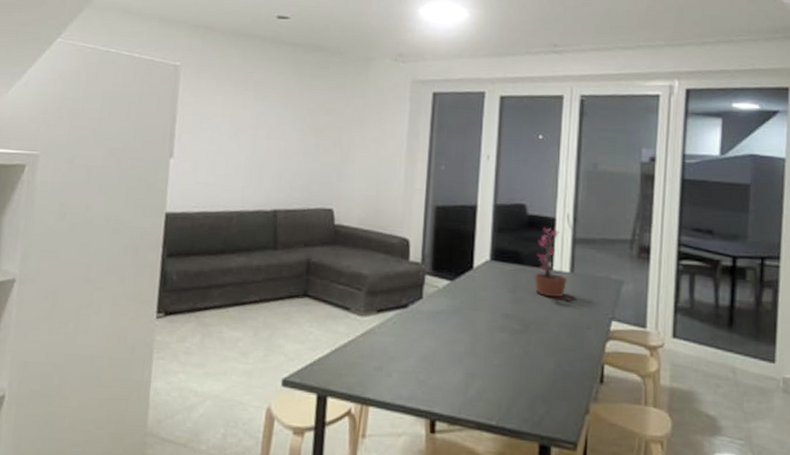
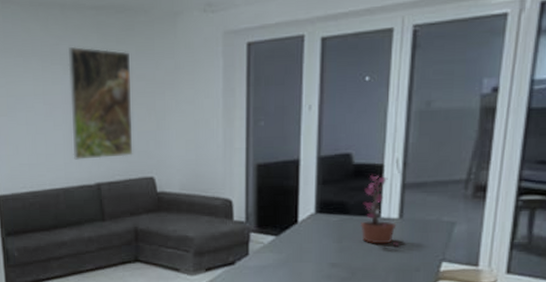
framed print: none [253,76,322,186] -> present [68,46,133,160]

